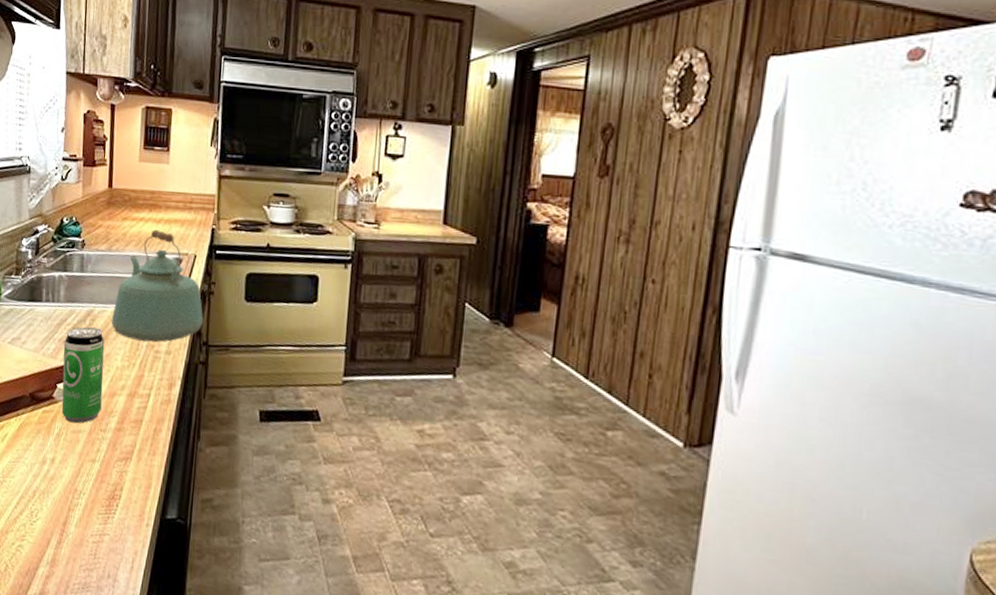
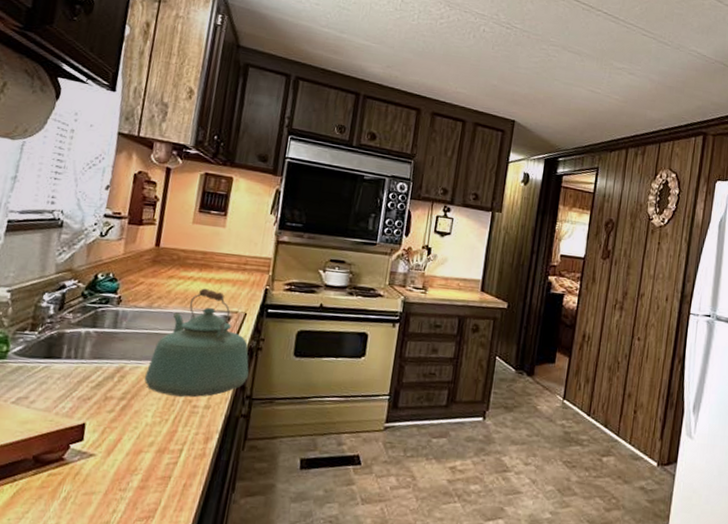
beverage can: present [61,326,105,424] -> none [72,383,135,485]

